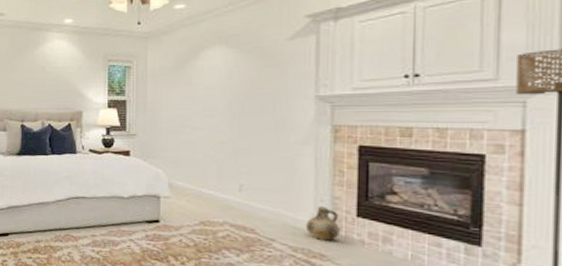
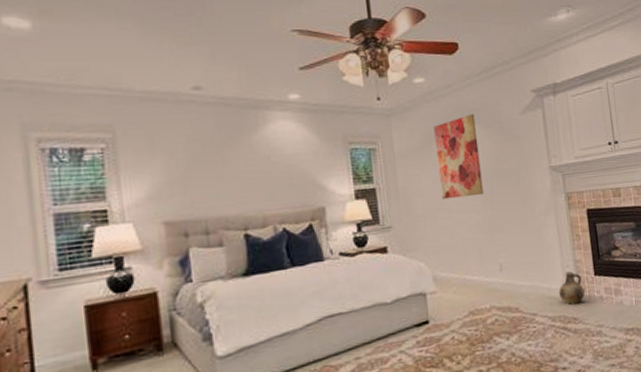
wall art: none [187,39,234,117] -> present [433,114,484,200]

